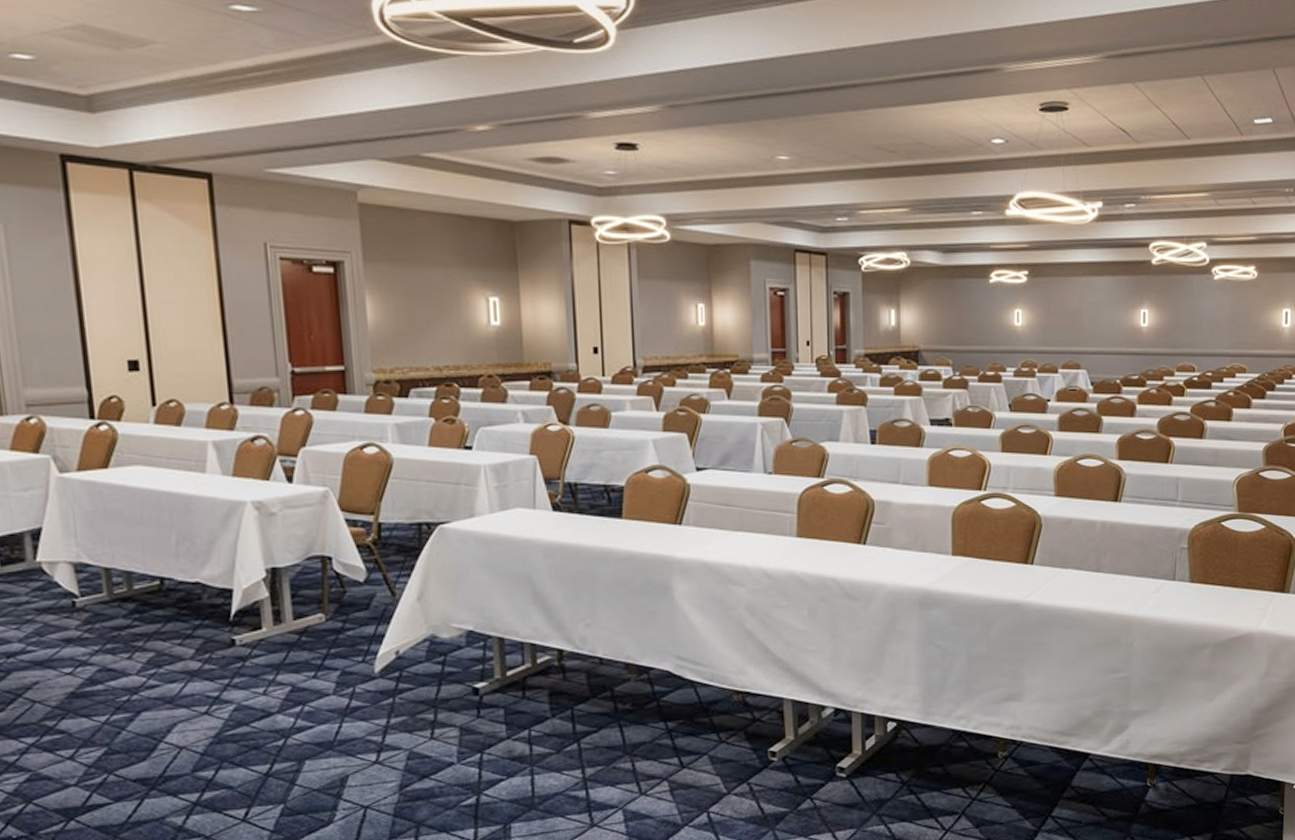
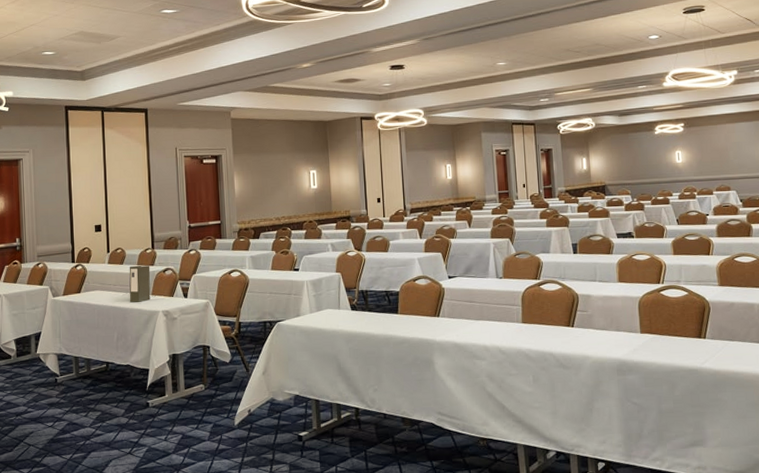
binder: none [191,428,231,487] -> present [129,265,151,303]

